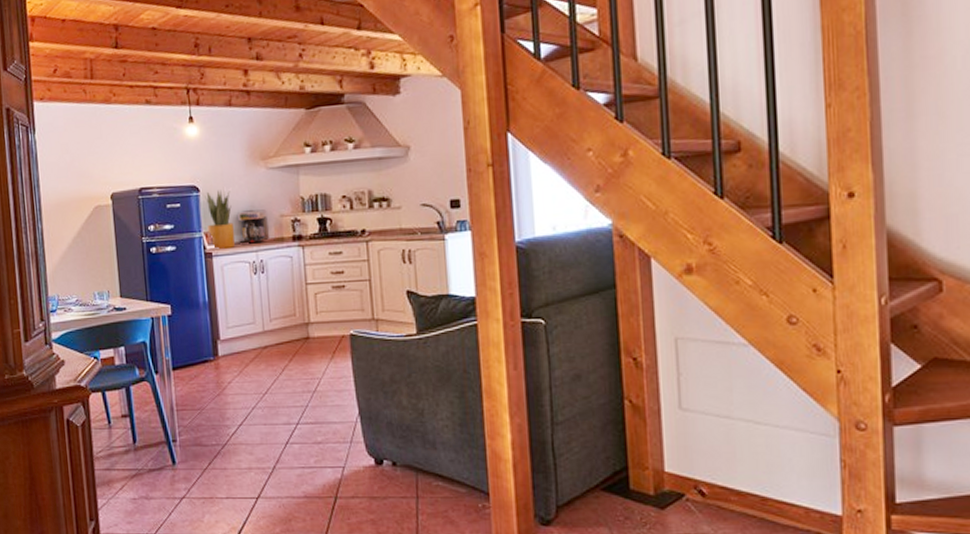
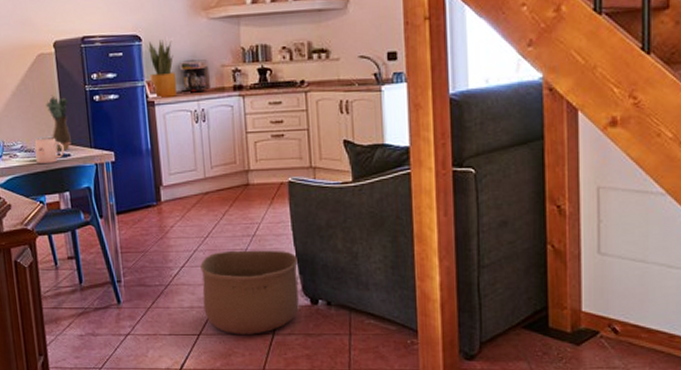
mug: none [90,291,120,317] -> present [34,137,64,163]
vase: none [102,247,128,305] -> present [46,95,72,151]
basket: none [259,406,363,498] -> present [200,250,299,335]

